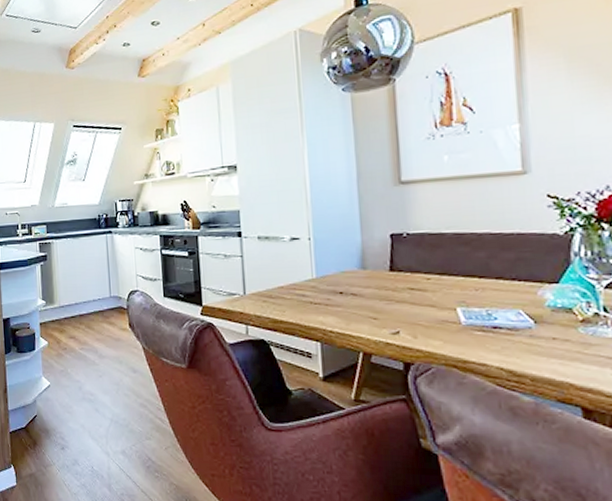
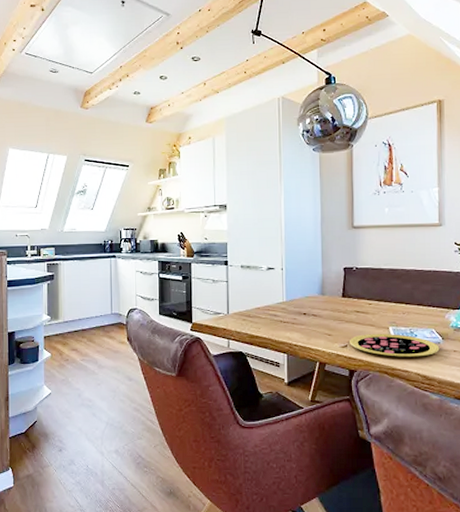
pizza: none [402,316,532,346] -> present [350,334,440,357]

